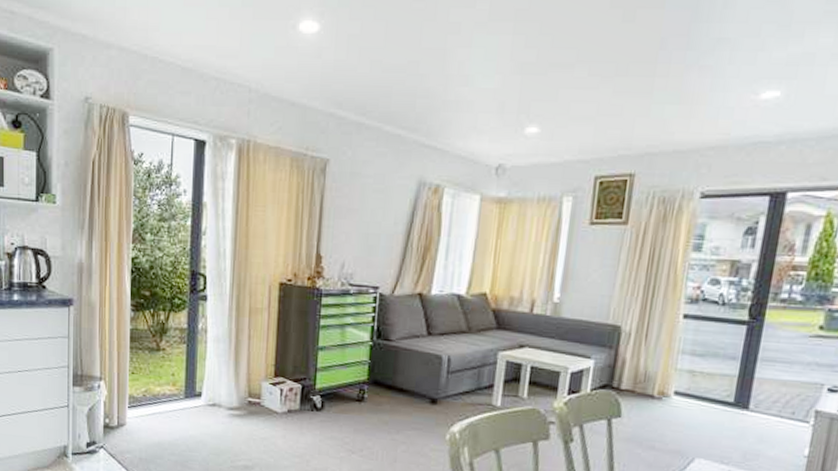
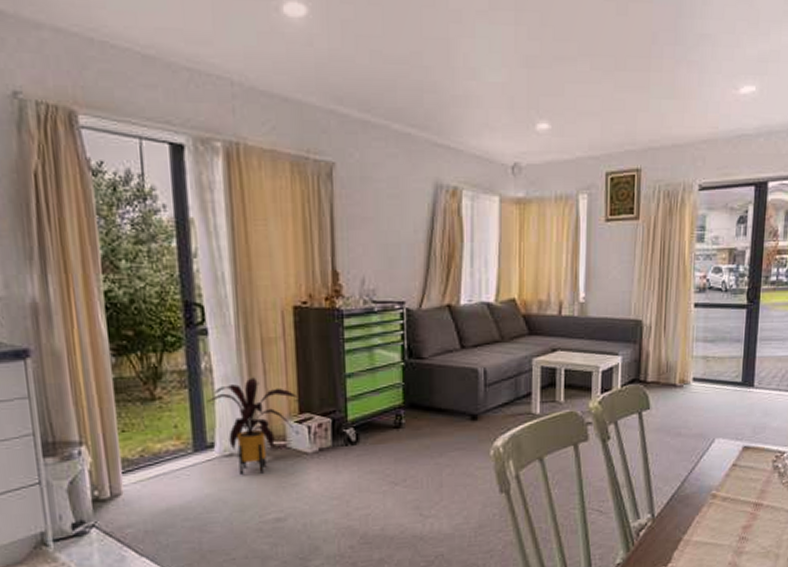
house plant: none [199,341,275,425] -> present [206,377,298,475]

